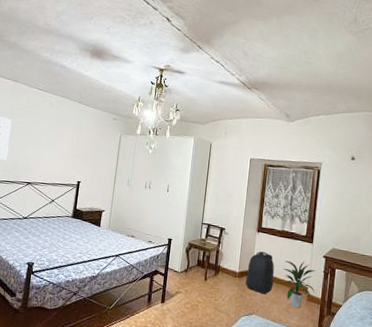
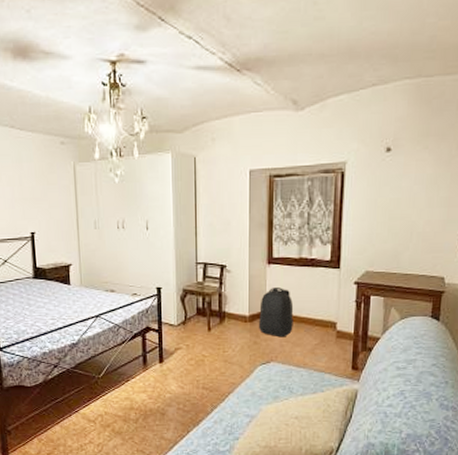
indoor plant: present [283,260,316,308] -> none [303,292,346,347]

